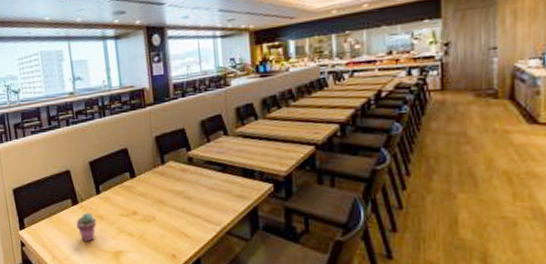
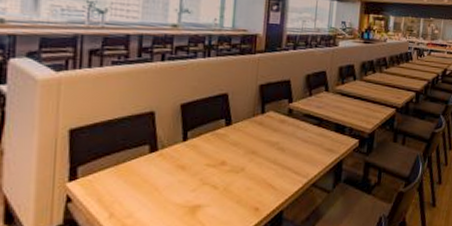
potted succulent: present [76,212,97,242] -> none [150,161,177,196]

